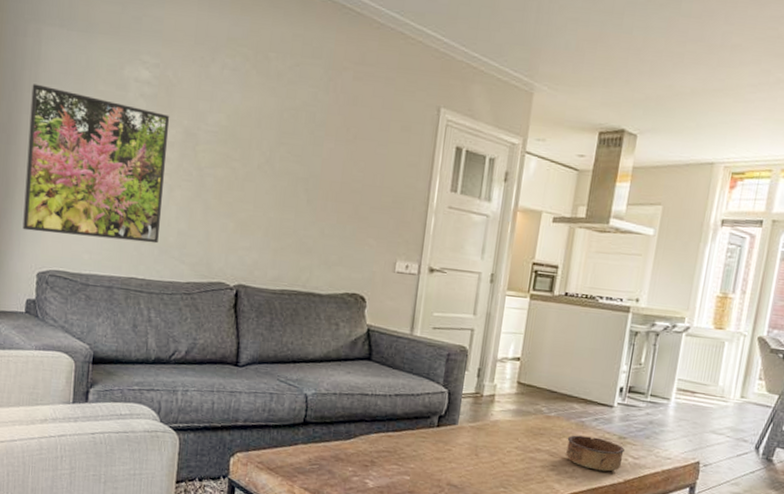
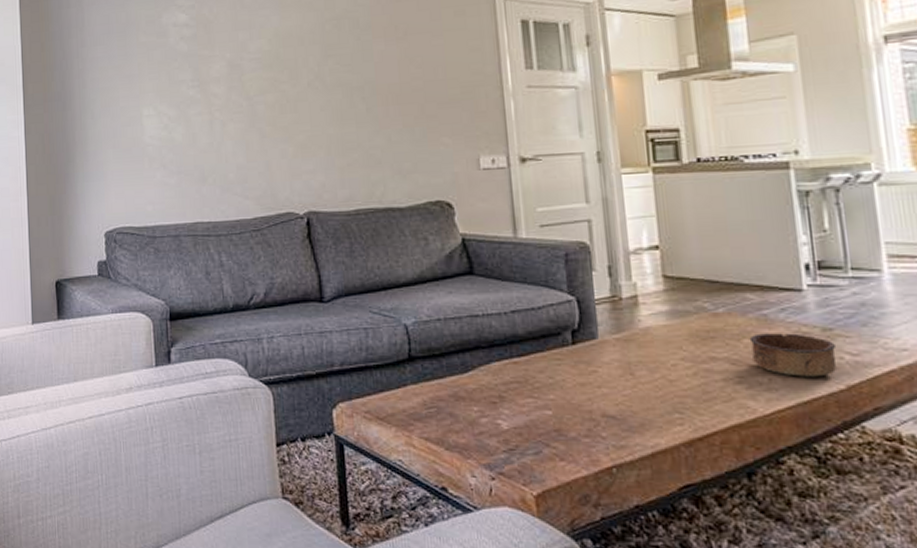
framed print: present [22,84,170,244] -> none [80,48,218,192]

